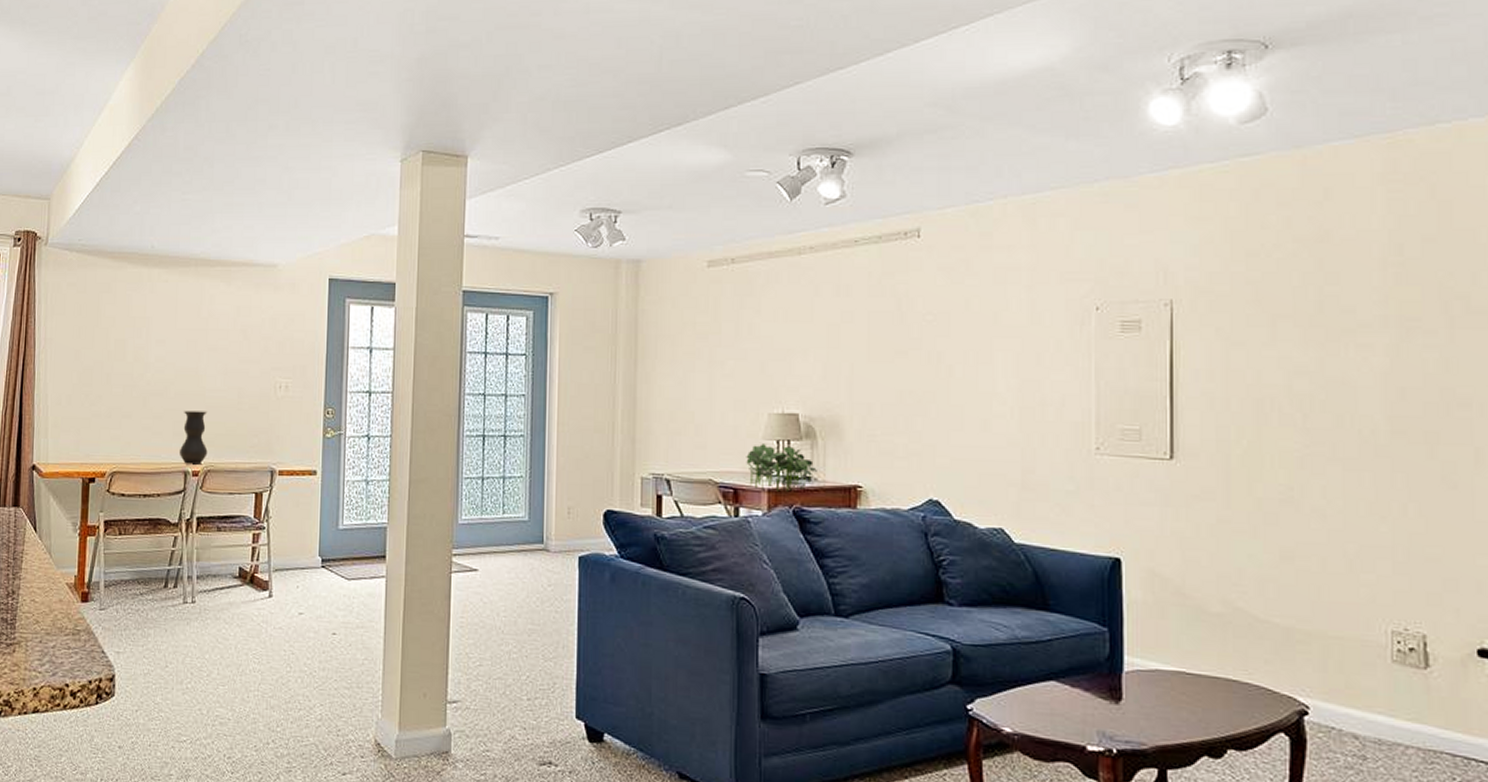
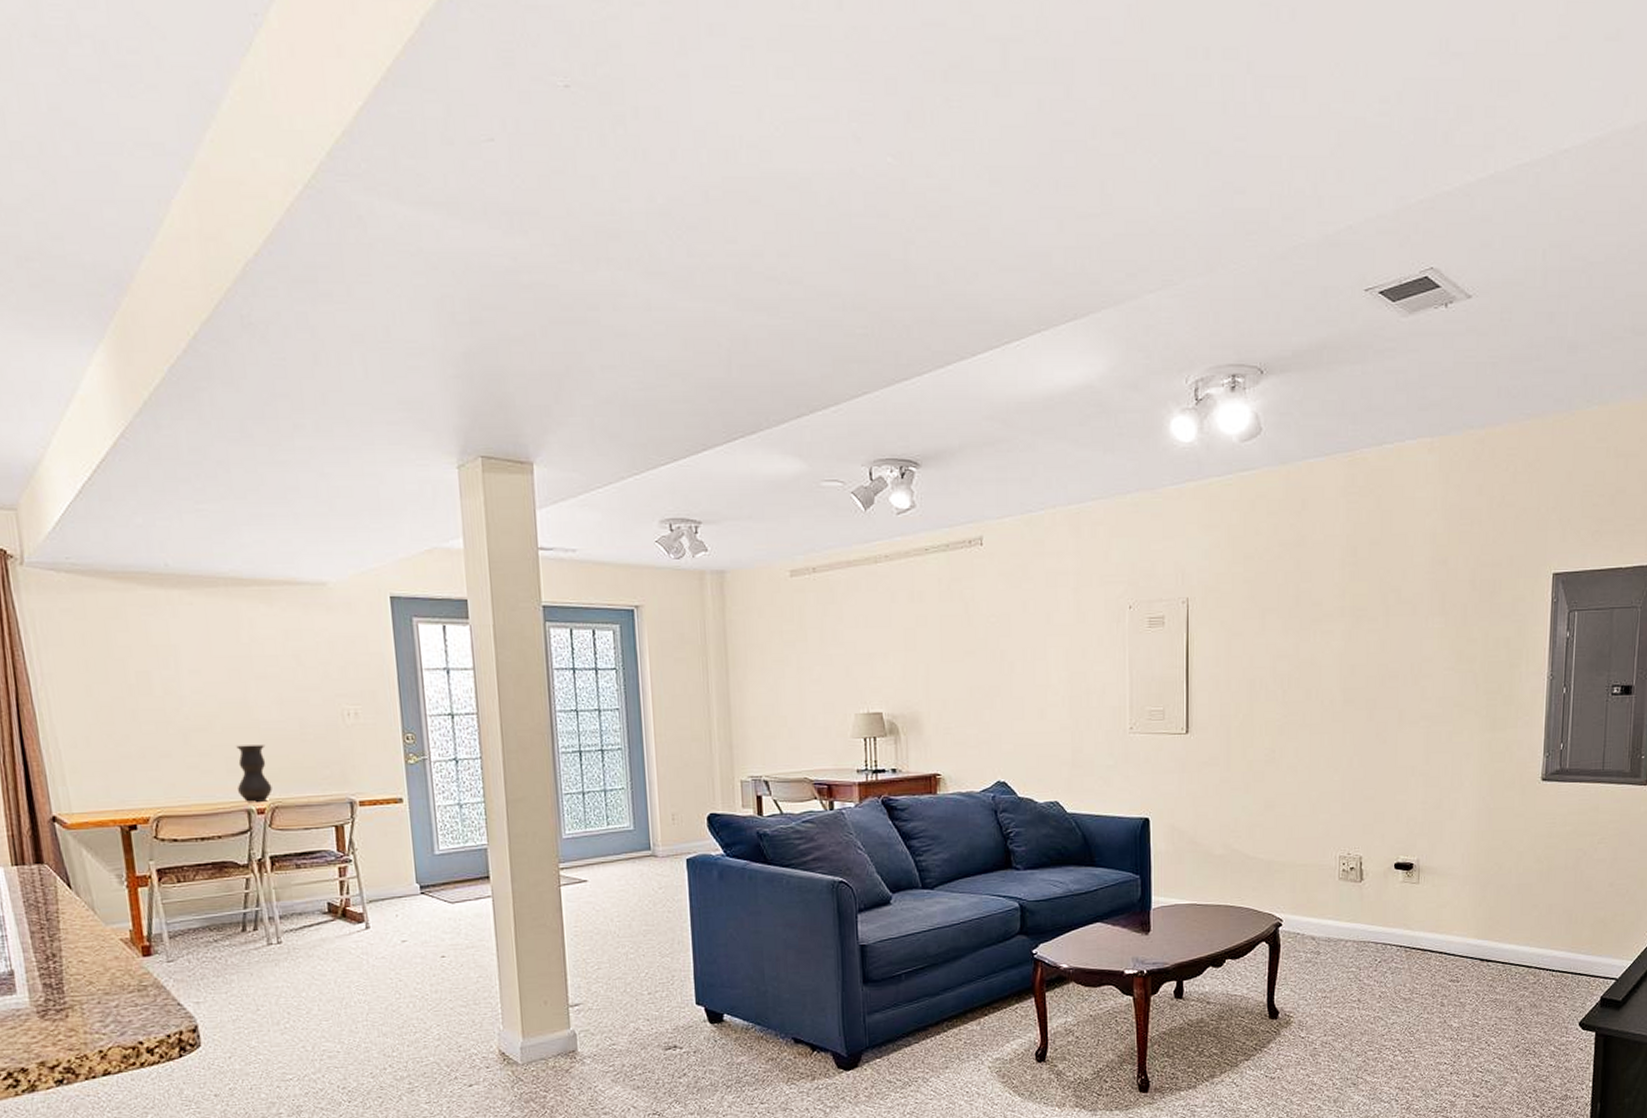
plant: present [746,444,817,491] -> none [837,742,901,785]

